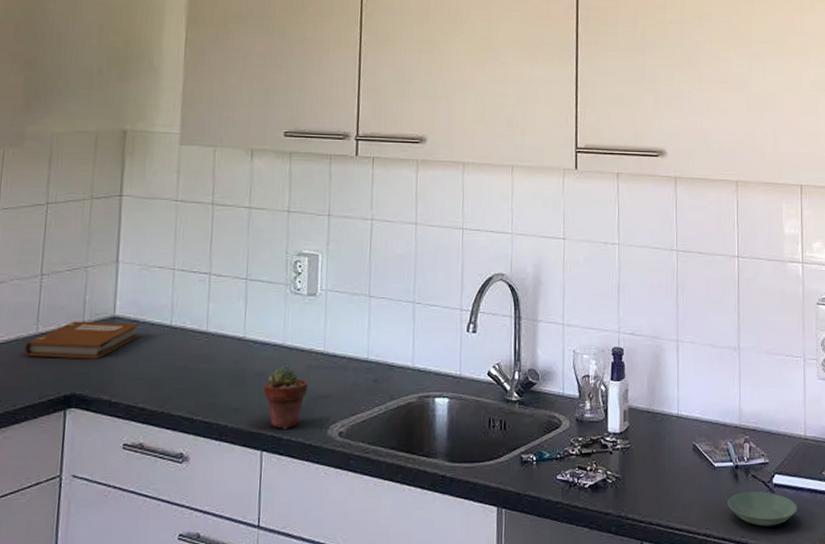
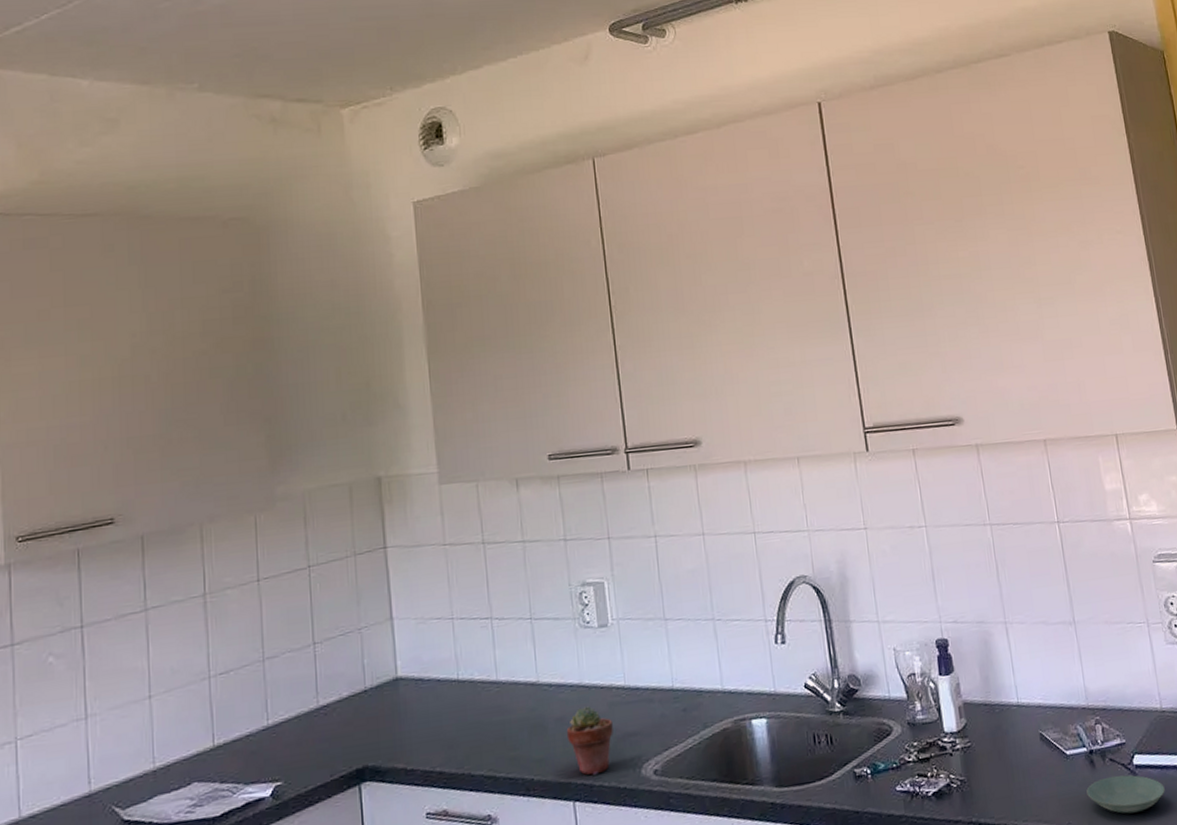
notebook: present [24,321,139,359] -> none [308,681,425,733]

